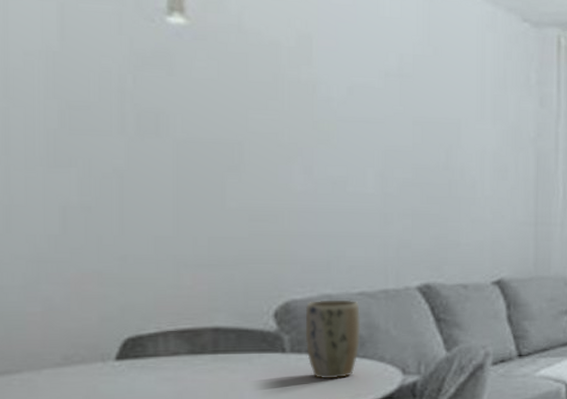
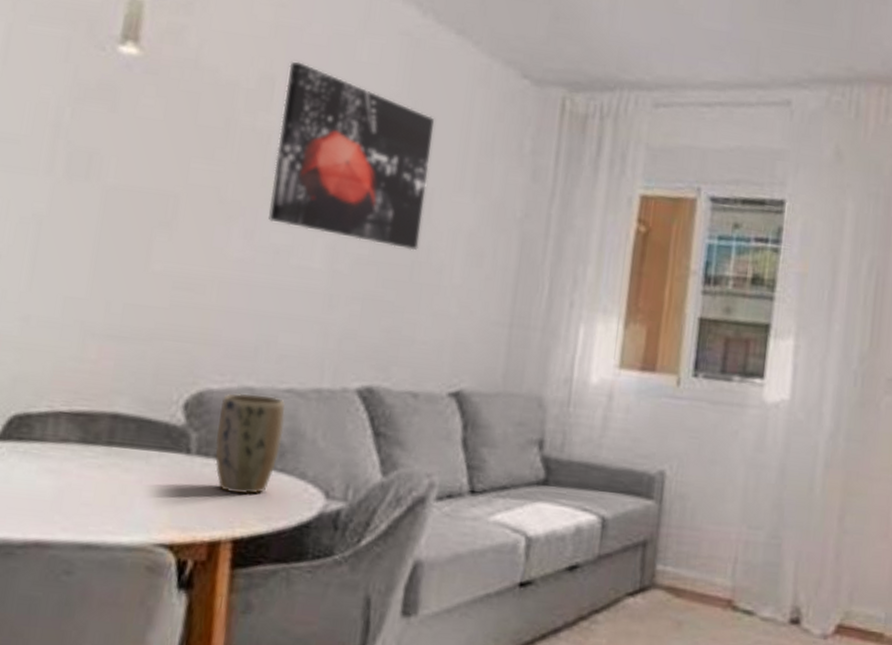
wall art: none [322,20,454,172] -> present [269,61,435,251]

